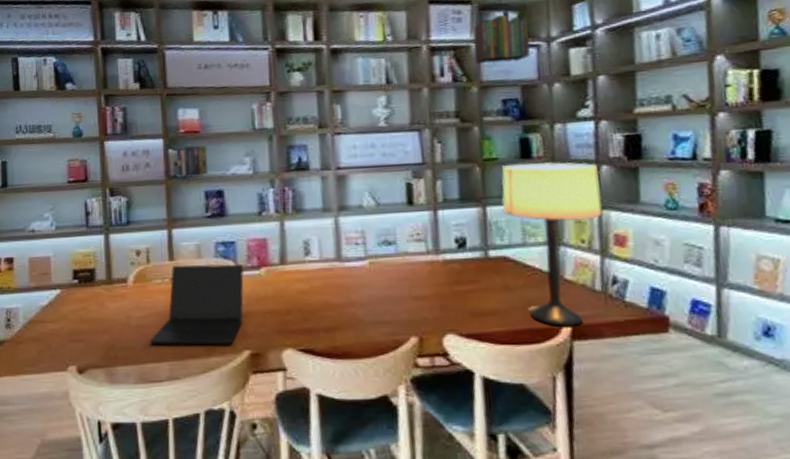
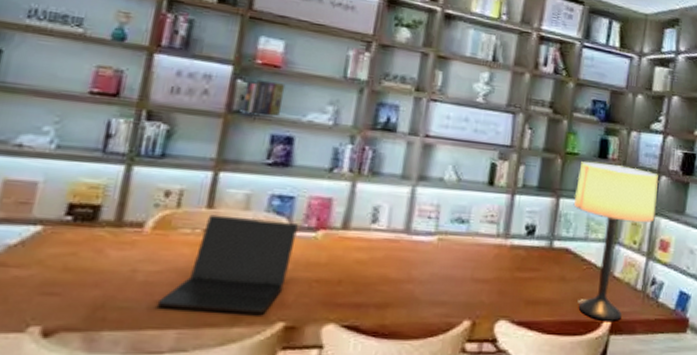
books: present [473,15,530,64] -> none [576,22,628,68]

